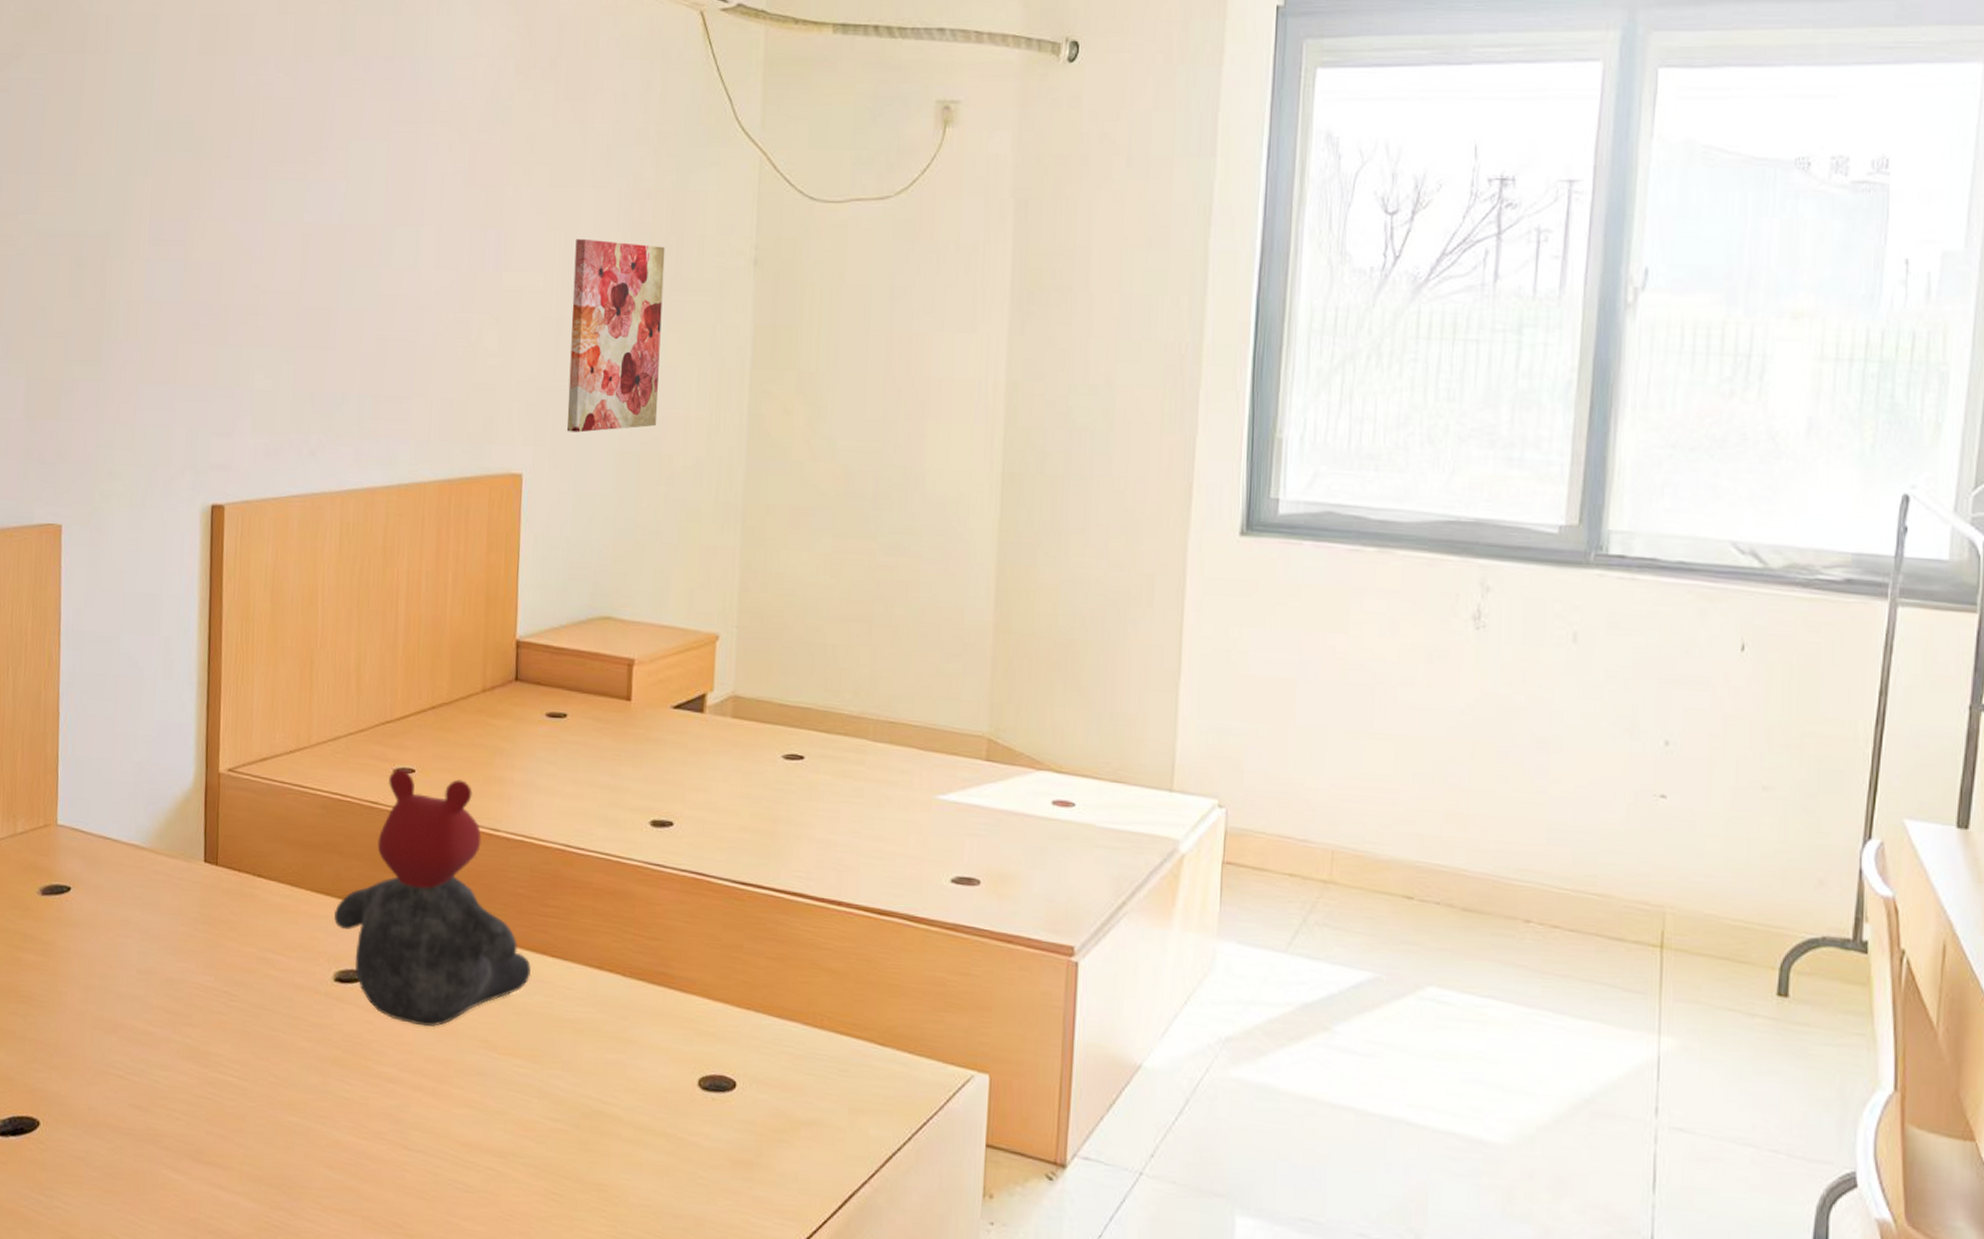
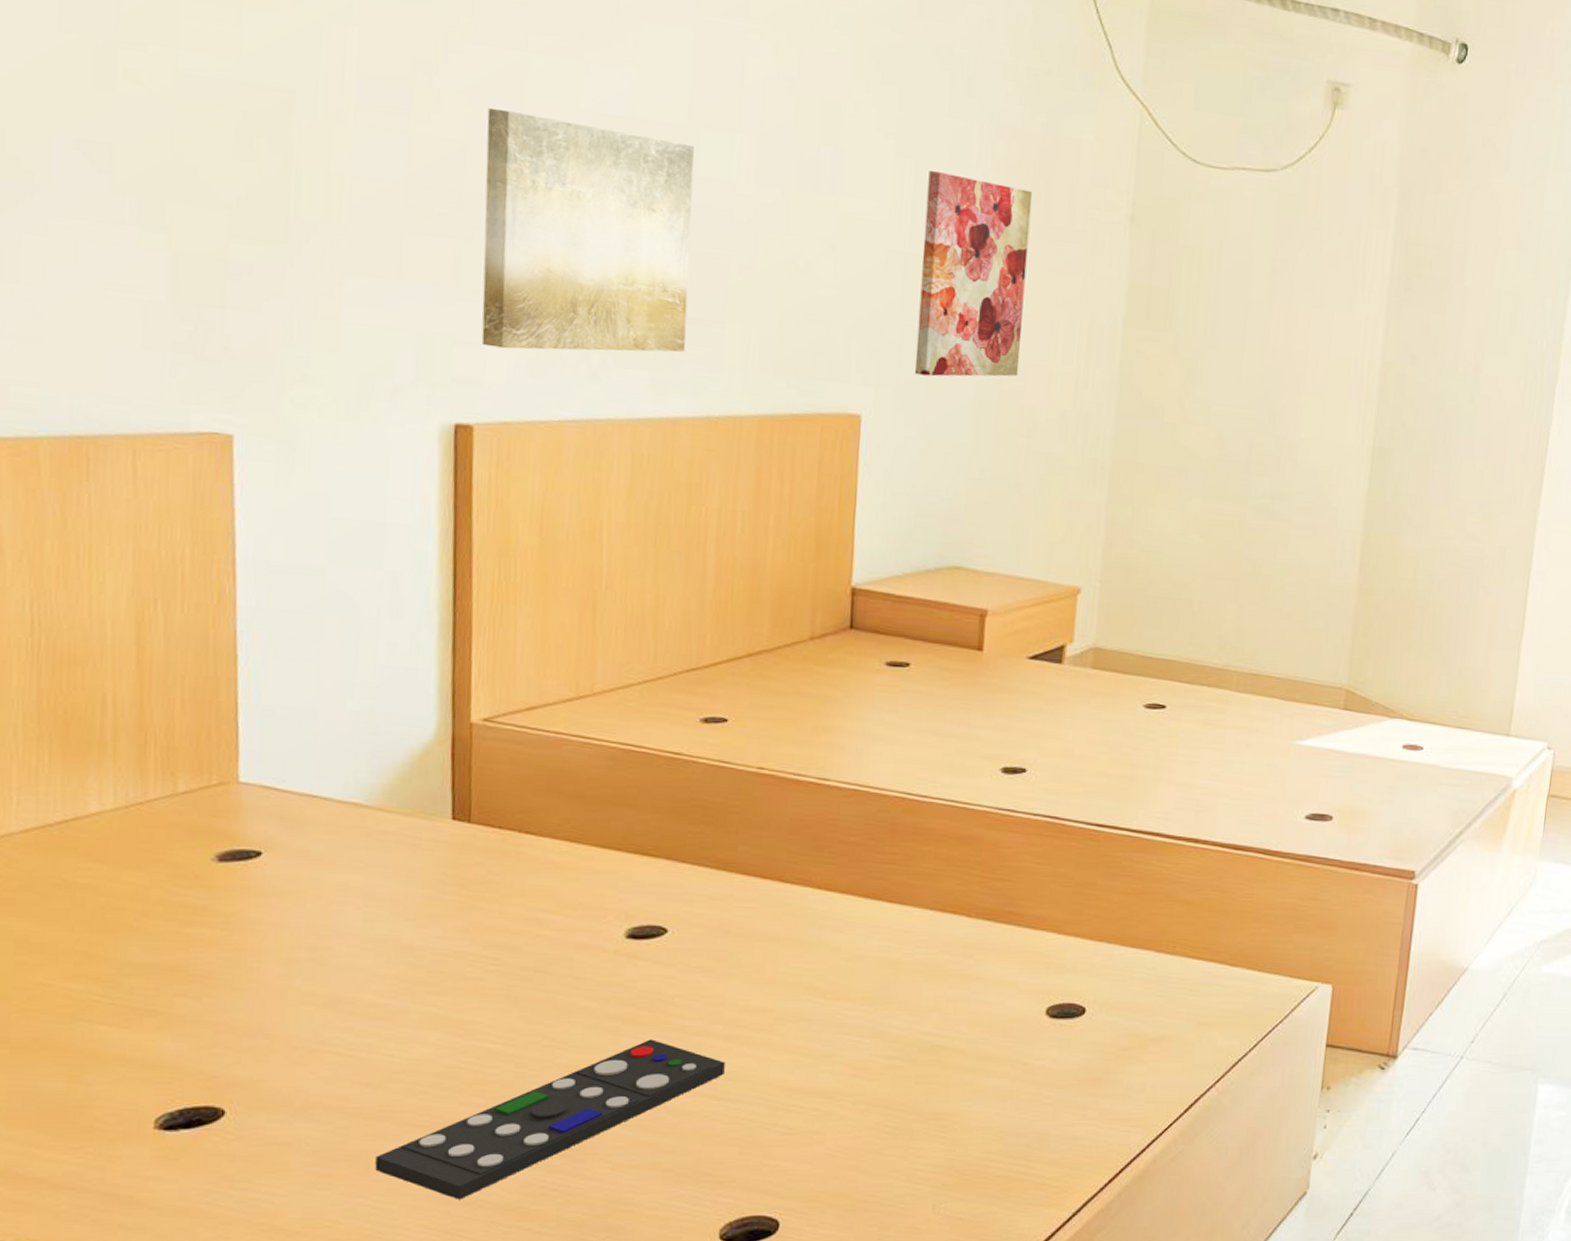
remote control: none [143,1083,414,1227] -> present [375,1039,725,1200]
wall art: none [231,231,388,436] -> present [481,108,694,352]
teddy bear: present [334,768,532,1027] -> none [626,718,865,978]

